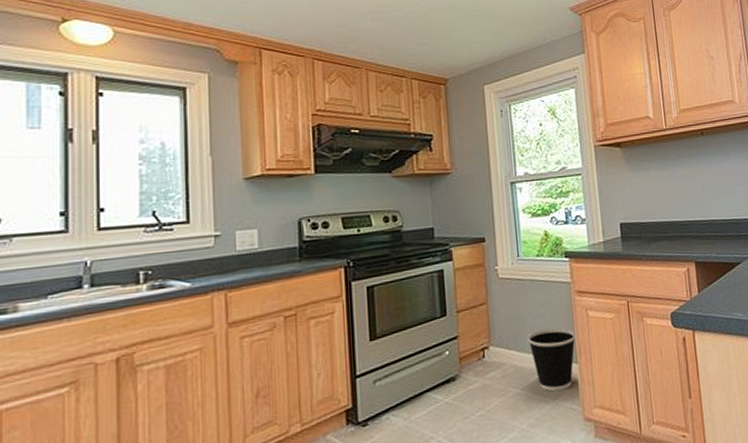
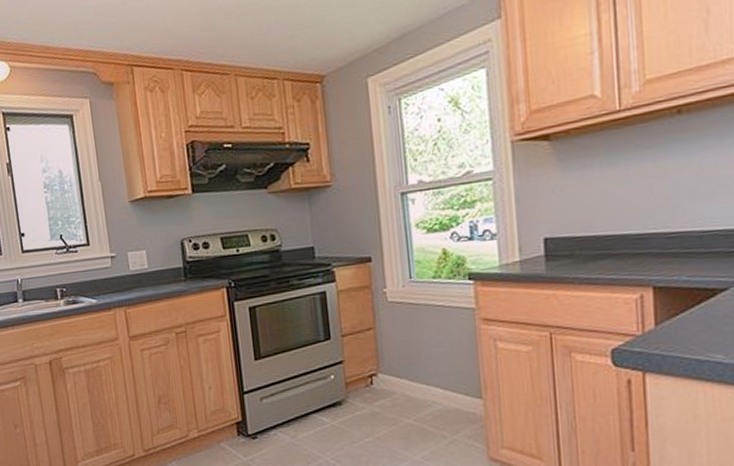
wastebasket: present [527,328,576,392] -> none [421,359,480,426]

